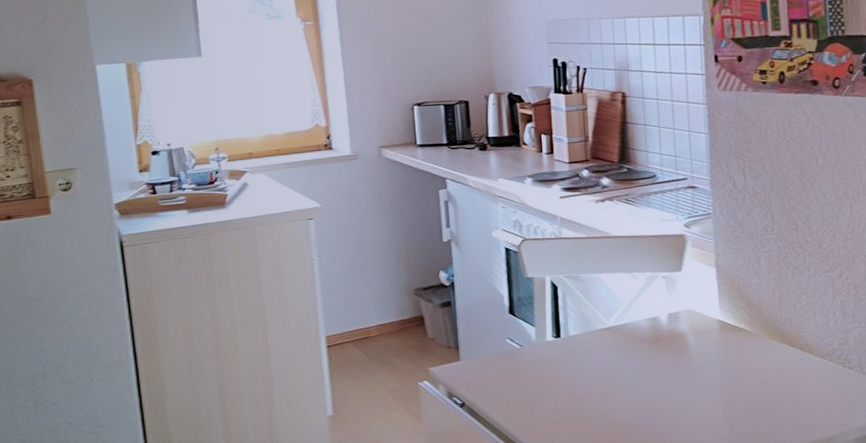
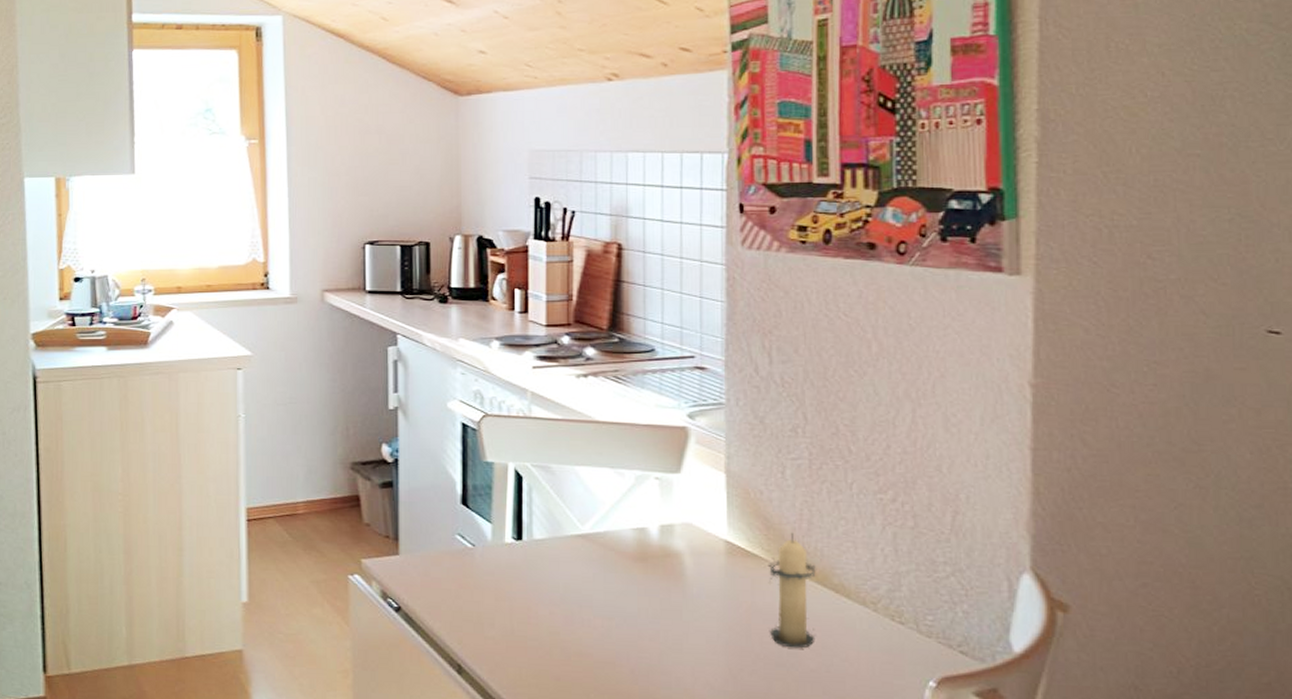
candle: none [751,308,789,397] -> present [768,532,817,649]

